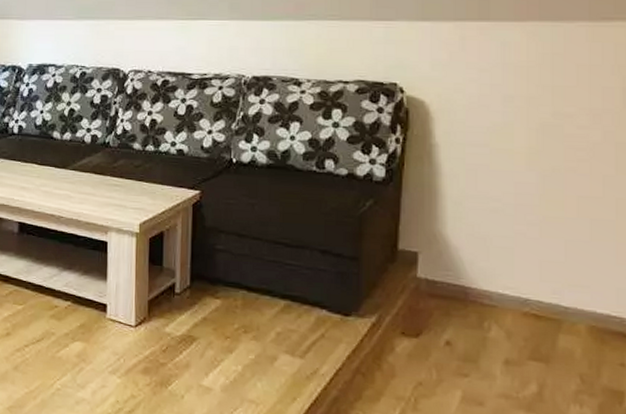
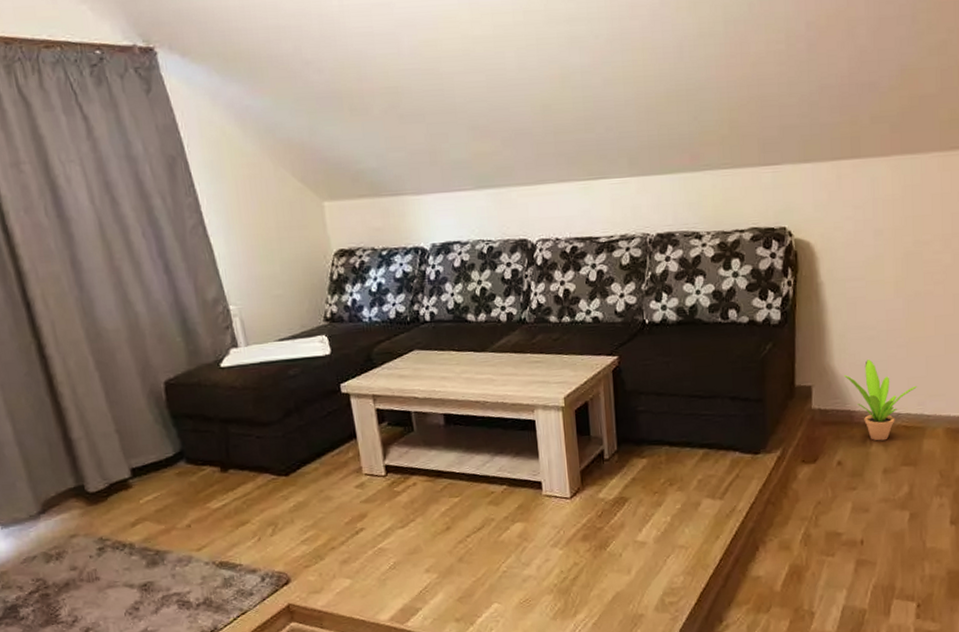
potted plant: none [459,233,552,327] -> present [844,360,917,441]

